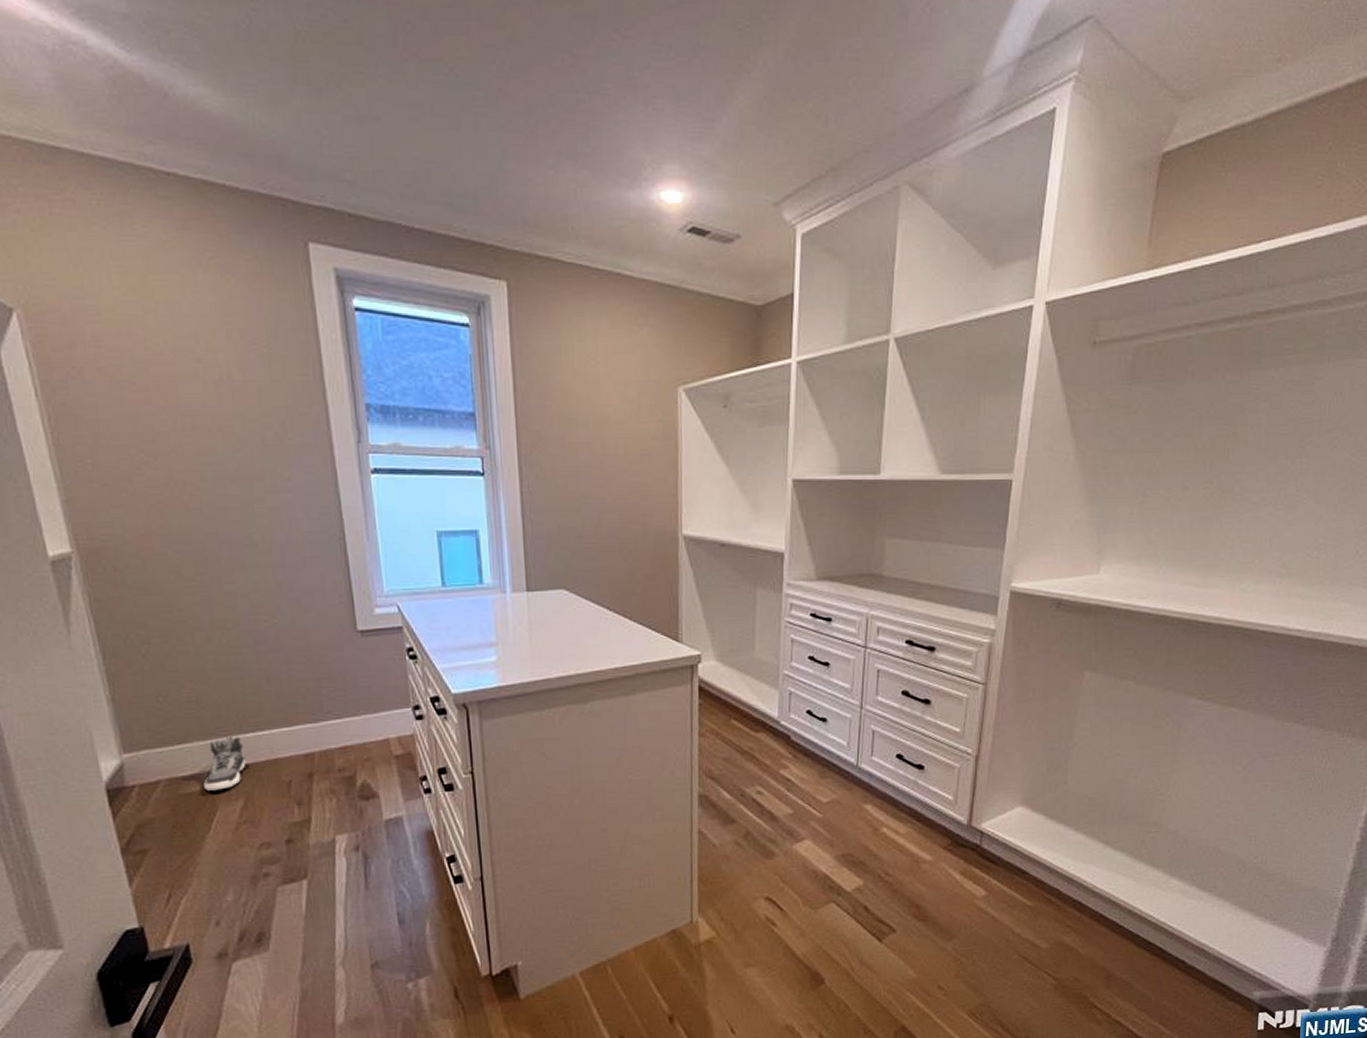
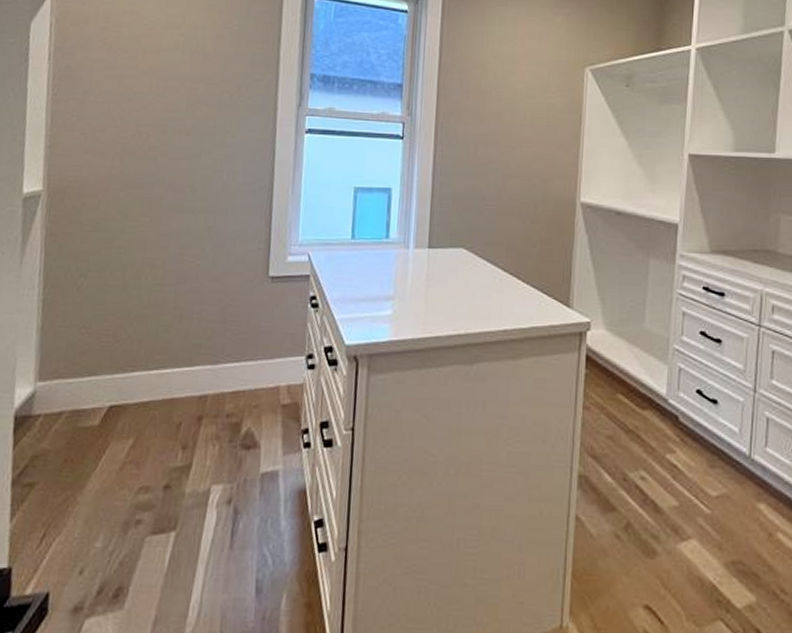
sneaker: present [204,735,246,791] -> none [101,371,145,426]

